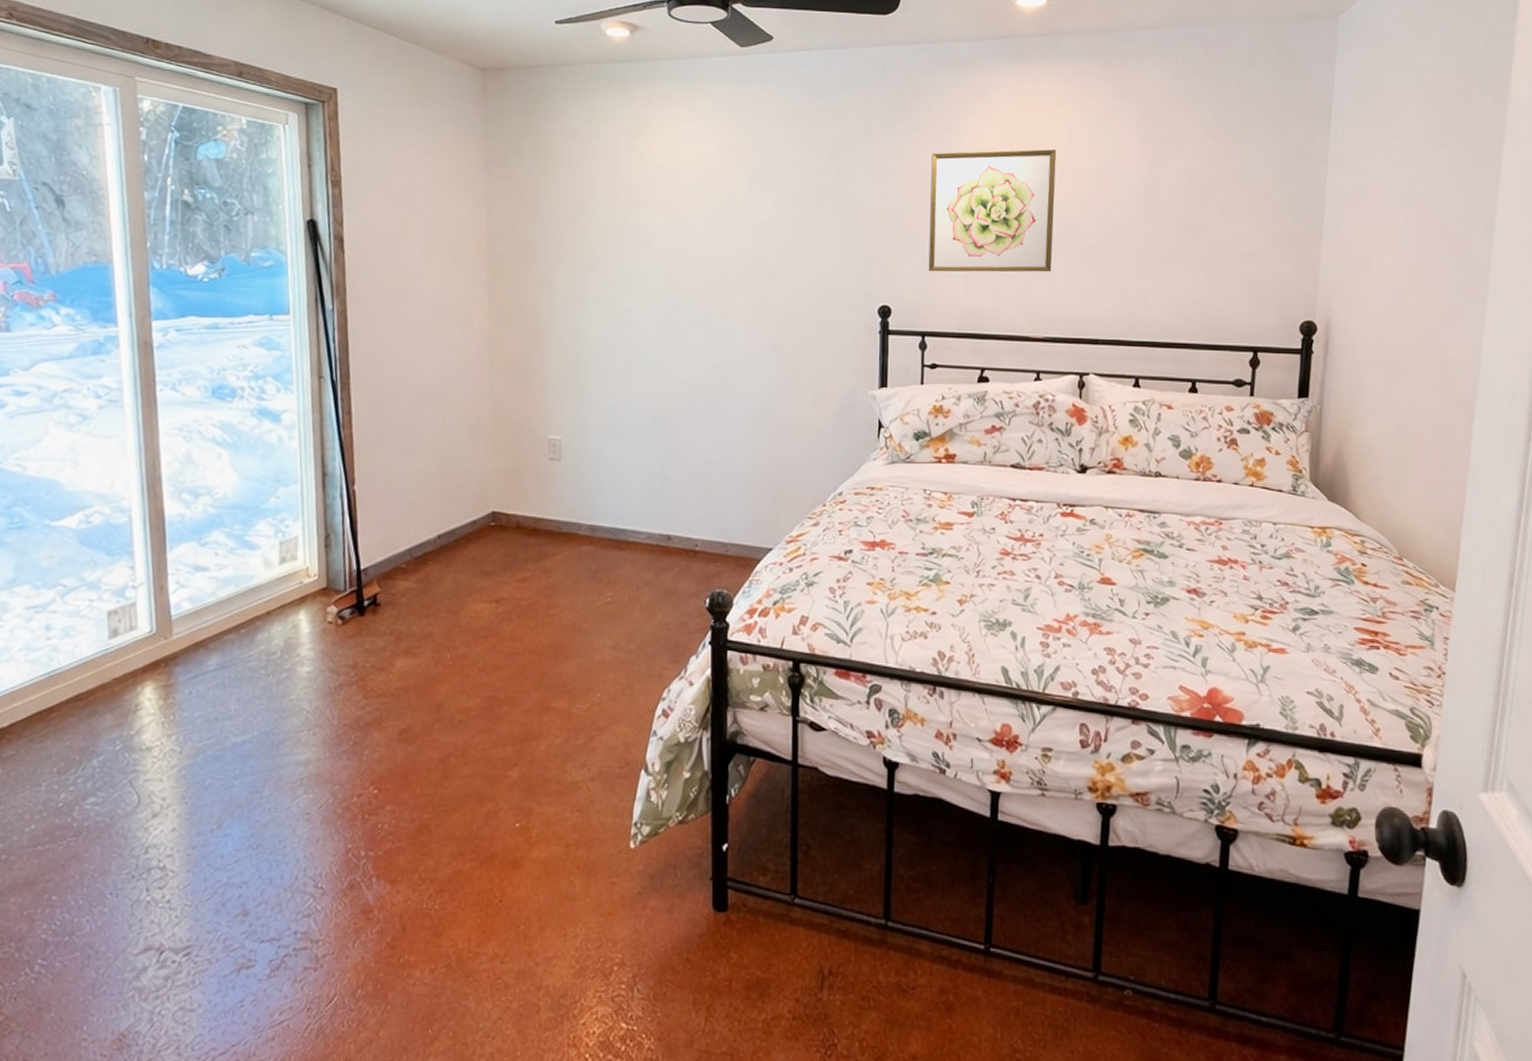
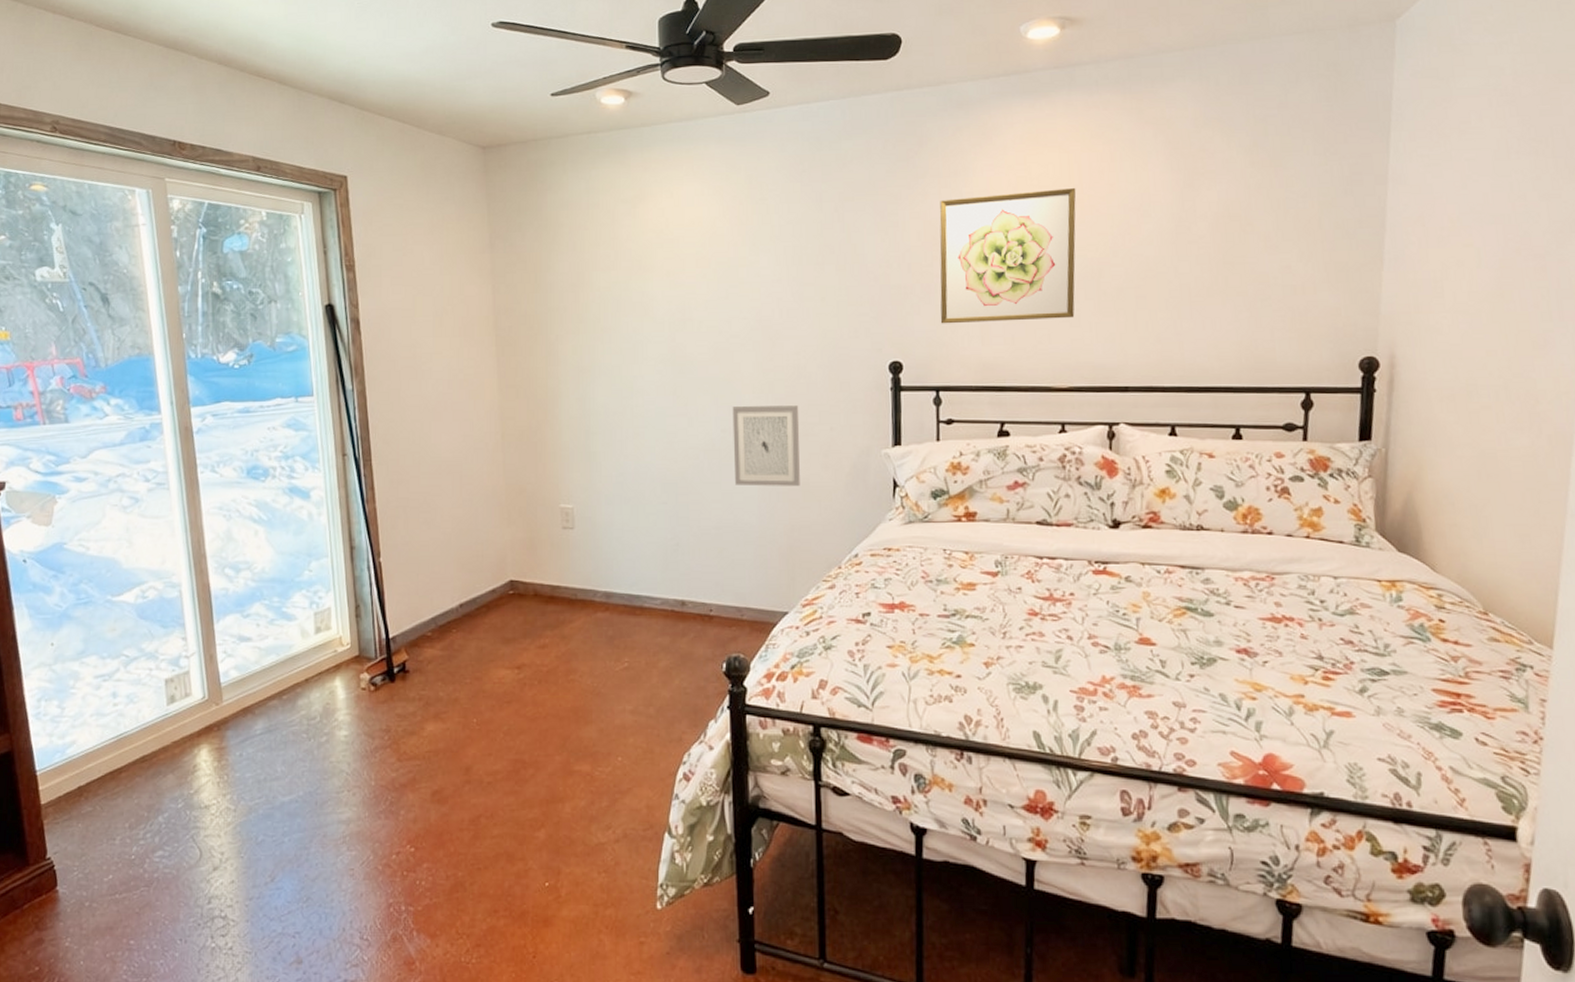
wall art: none [724,343,791,424] -> present [732,405,800,486]

